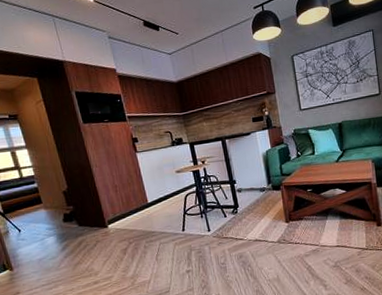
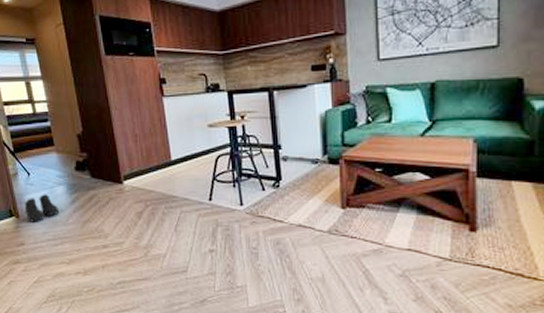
boots: none [17,246,52,273] -> present [24,194,60,222]

